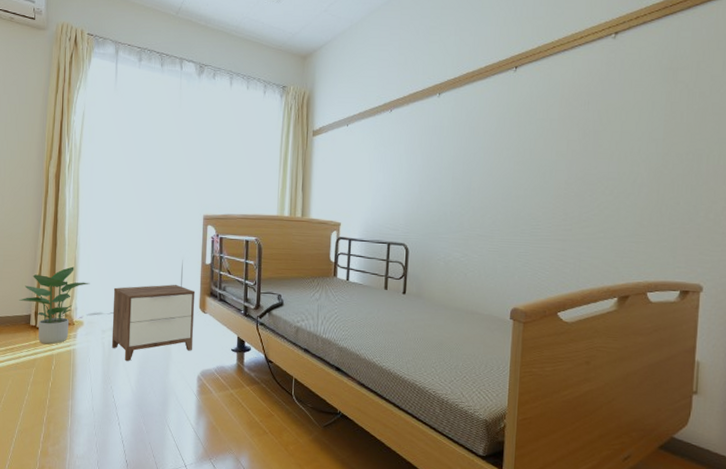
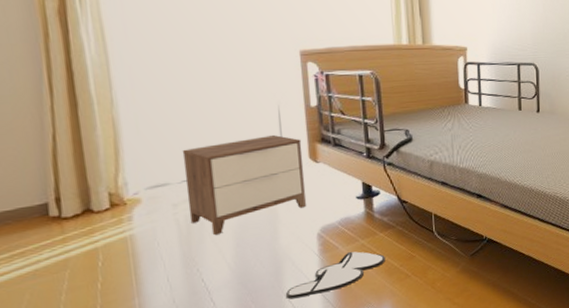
potted plant: present [19,266,90,345] -> none [23,131,144,238]
slippers: none [168,397,248,430] -> present [285,251,385,299]

